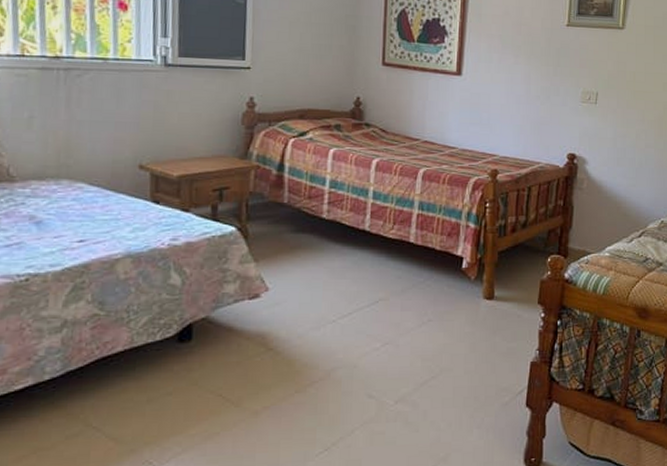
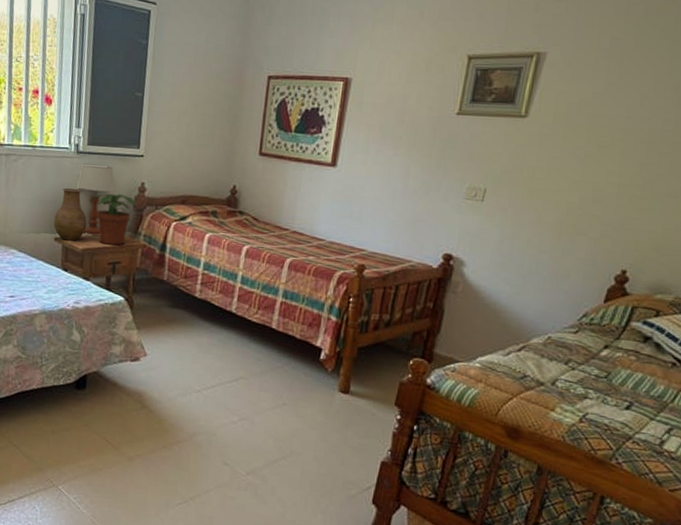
vase: none [136,106,183,168] -> present [53,188,87,241]
table lamp: none [166,80,217,158] -> present [76,166,115,235]
potted plant: none [183,110,245,169] -> present [89,193,137,246]

